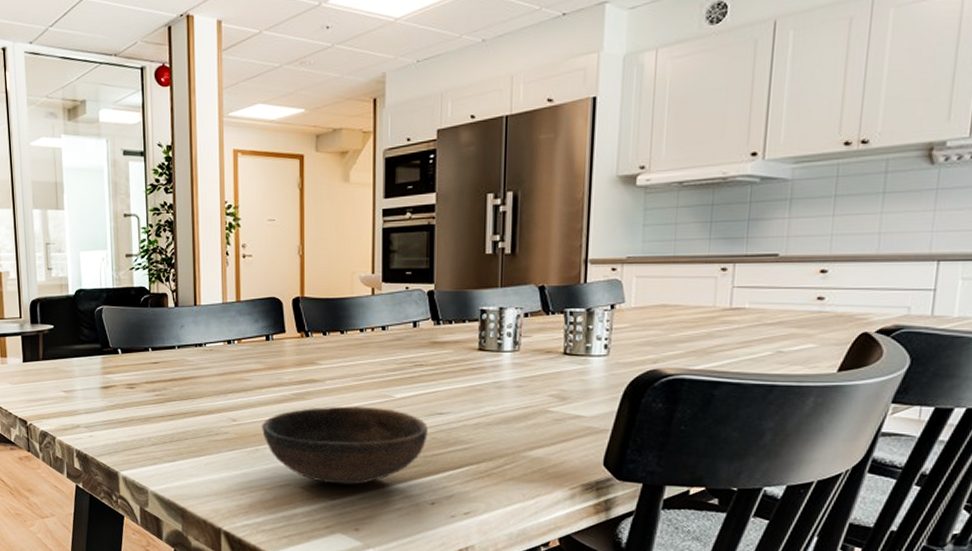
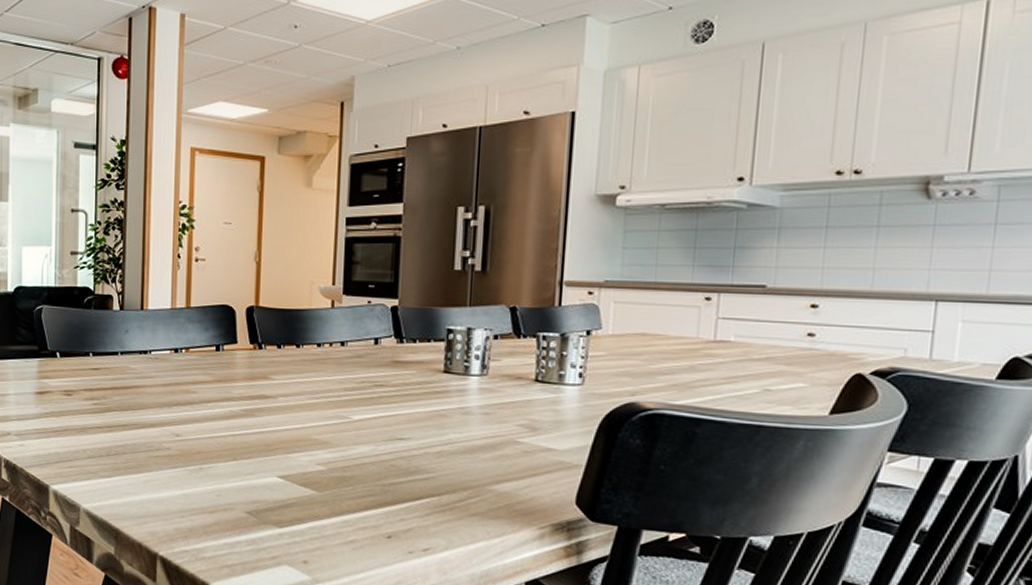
bowl: present [262,406,428,485] -> none [207,425,387,512]

